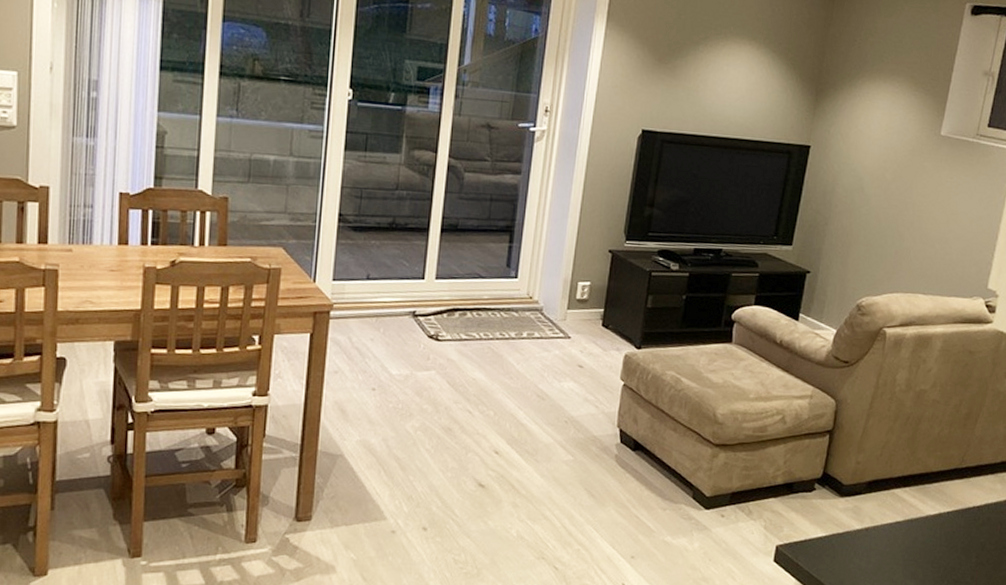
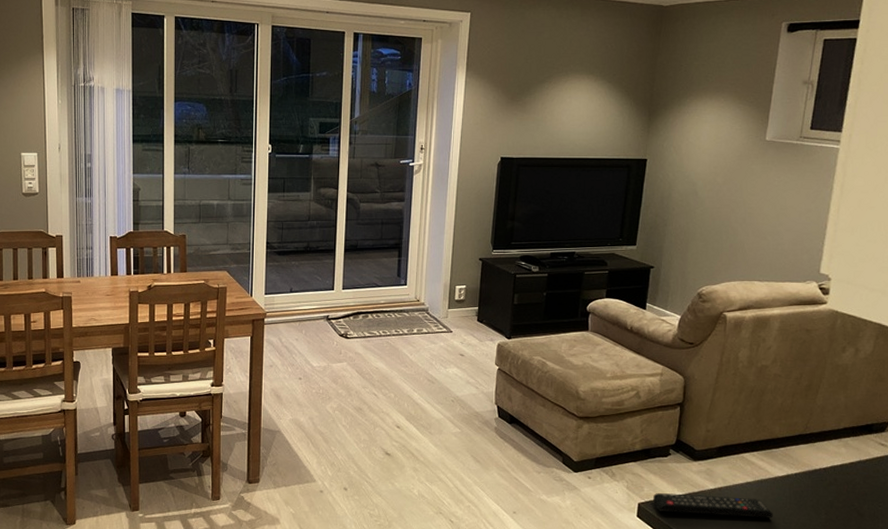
remote control: none [792,534,922,562] -> present [652,493,773,518]

